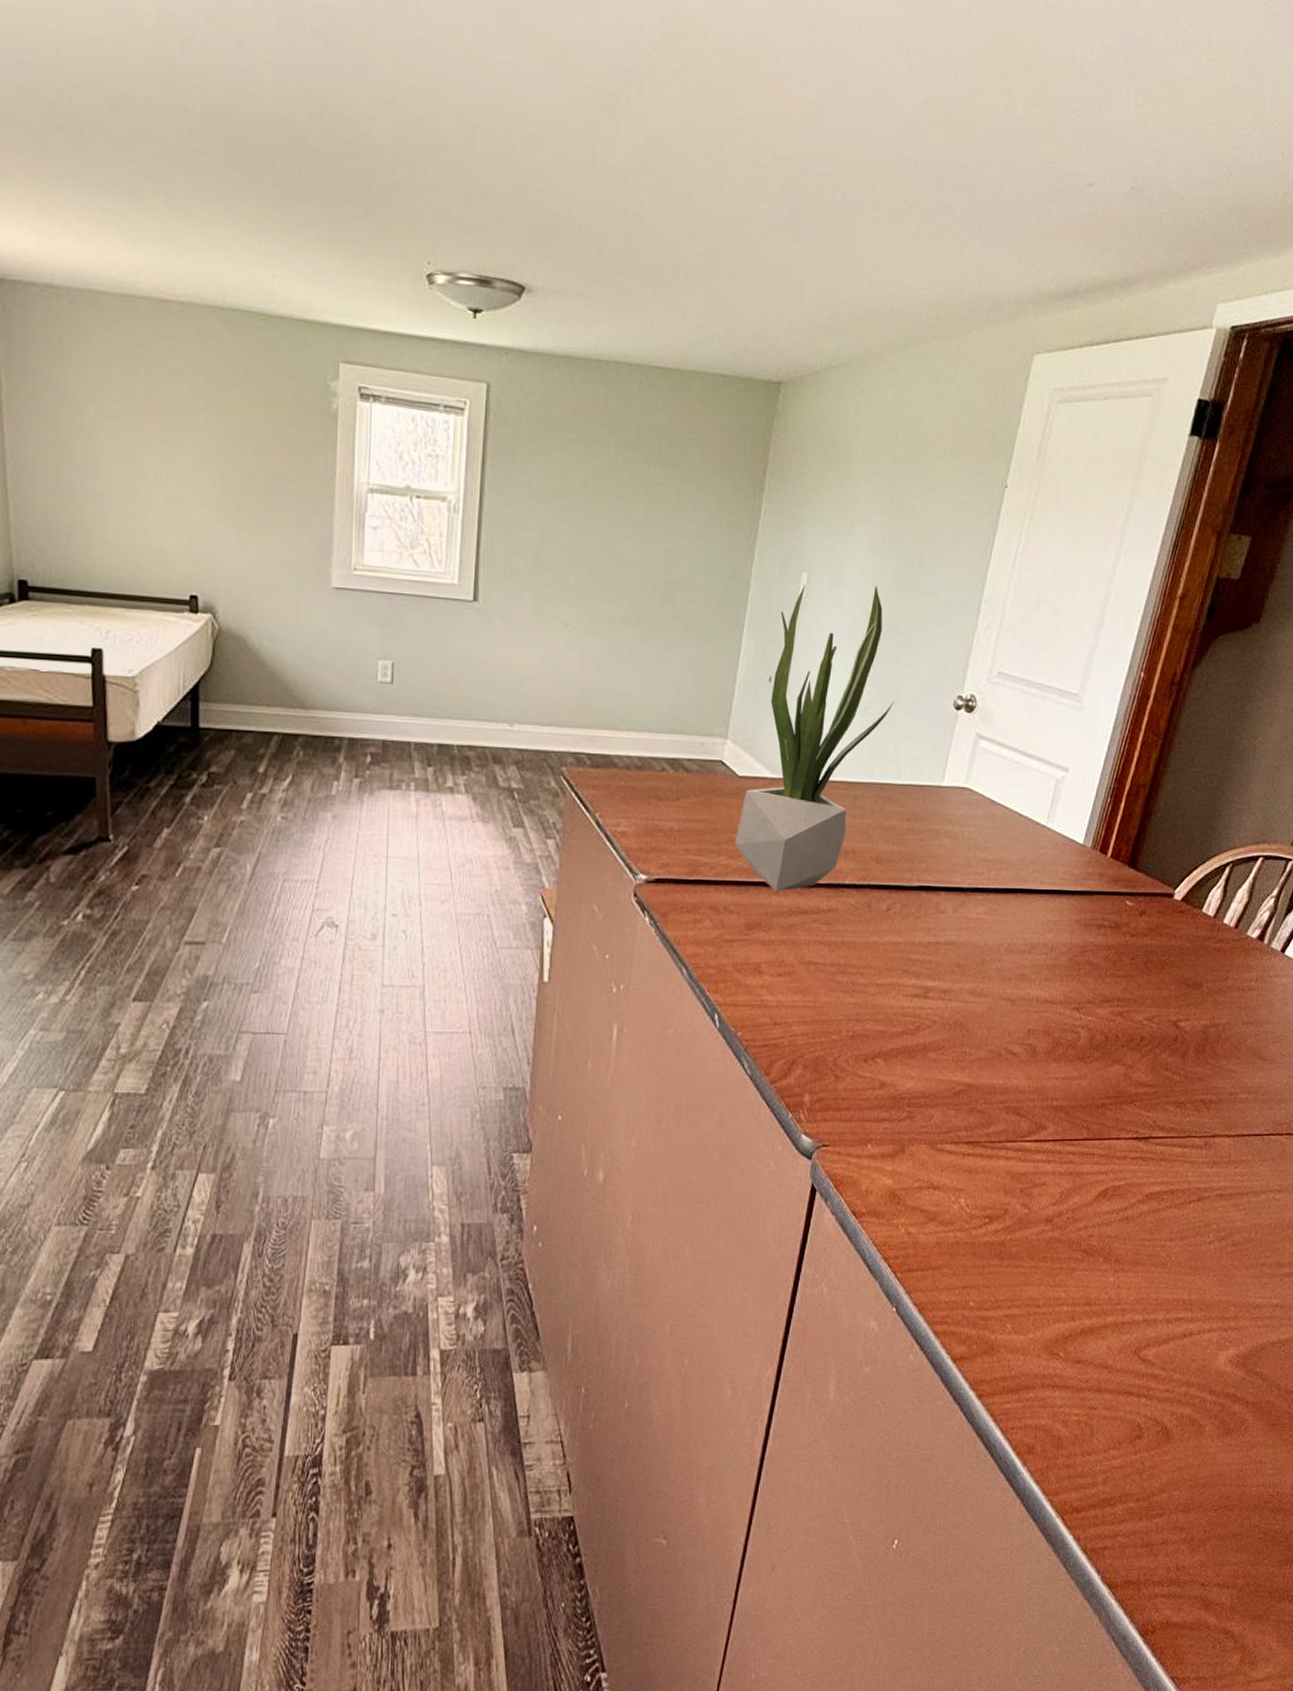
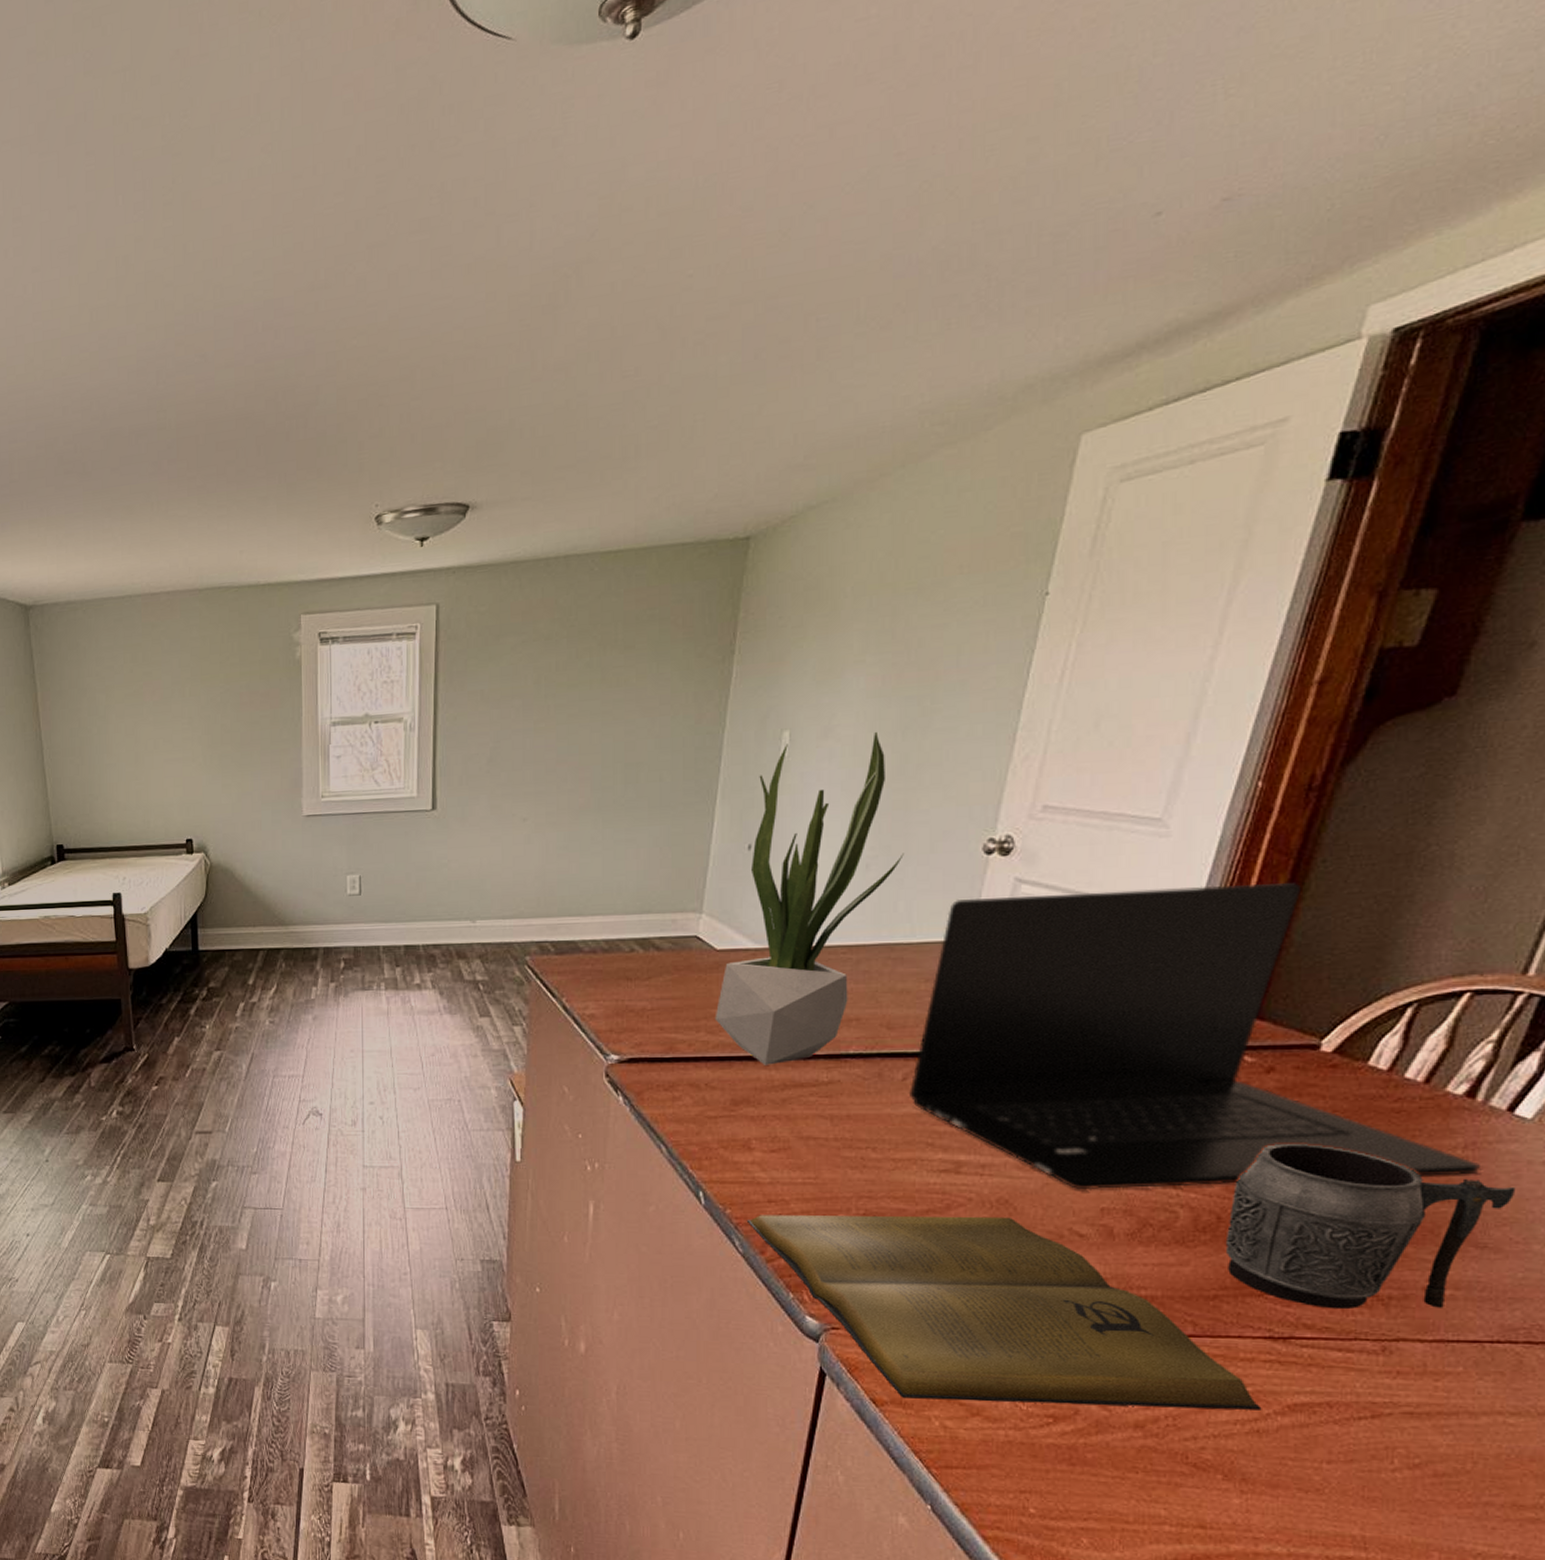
book: none [754,1037,1130,1208] -> present [746,1215,1262,1410]
laptop: none [890,748,1265,1014] -> present [908,883,1480,1190]
mug: none [1110,975,1285,1113] -> present [1225,1144,1516,1310]

